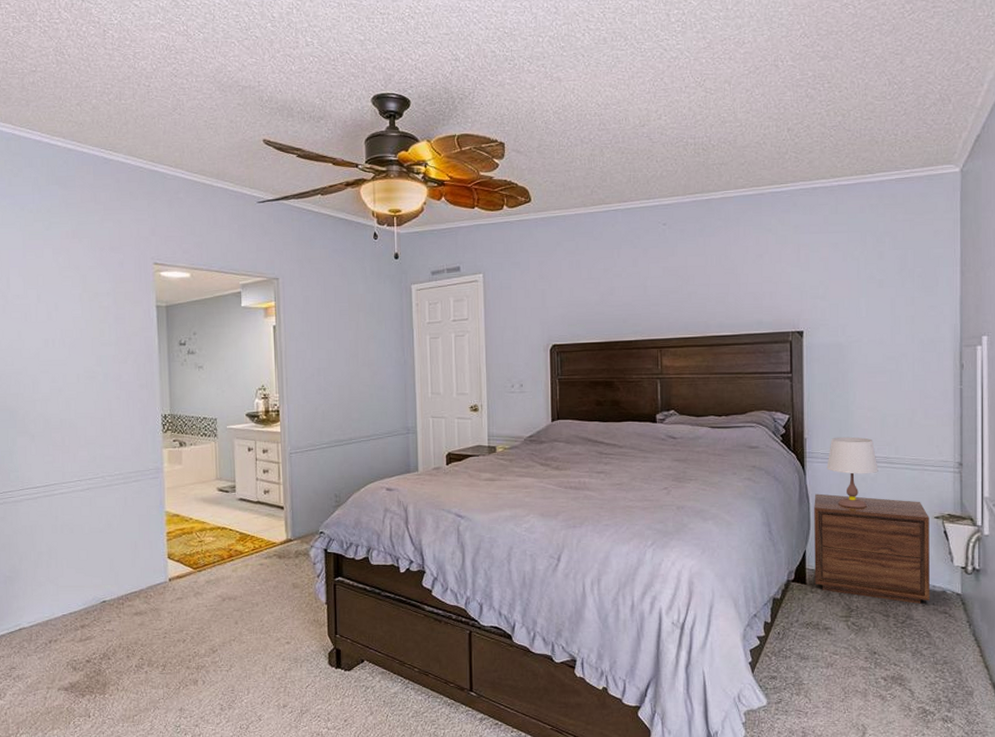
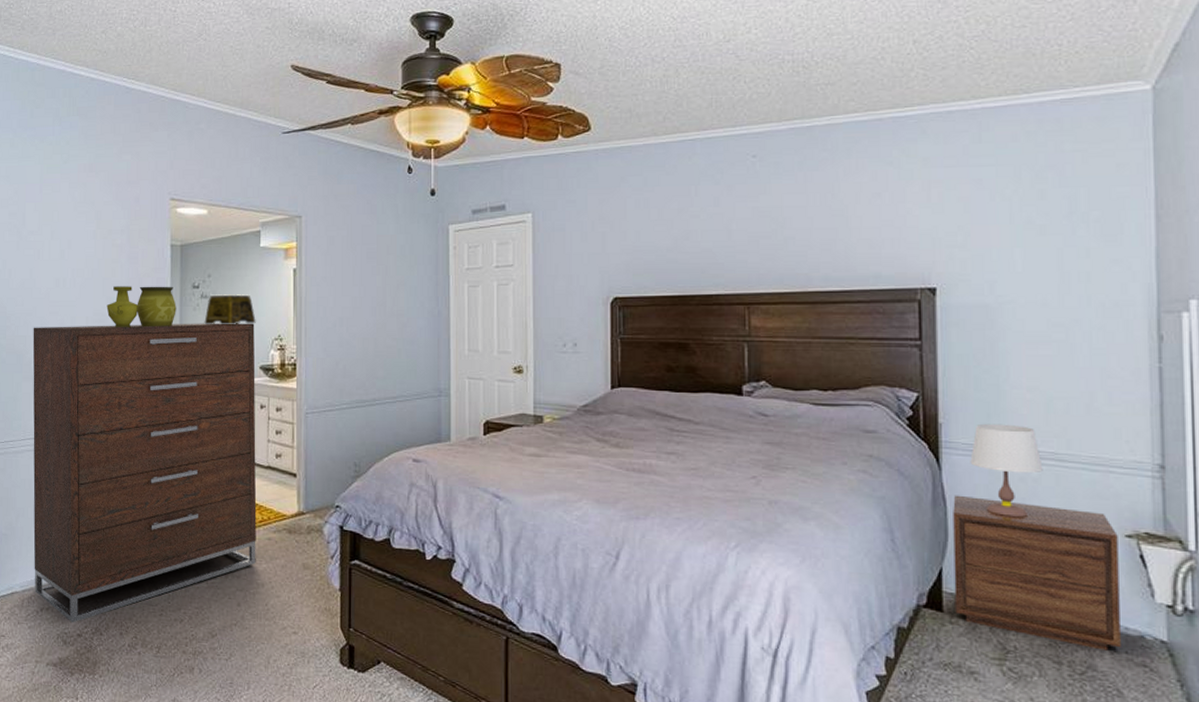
dresser: none [25,375,250,651] -> present [33,323,257,623]
decorative vase: none [97,344,165,383] -> present [106,286,176,327]
decorative box: none [192,350,241,378] -> present [204,294,256,325]

